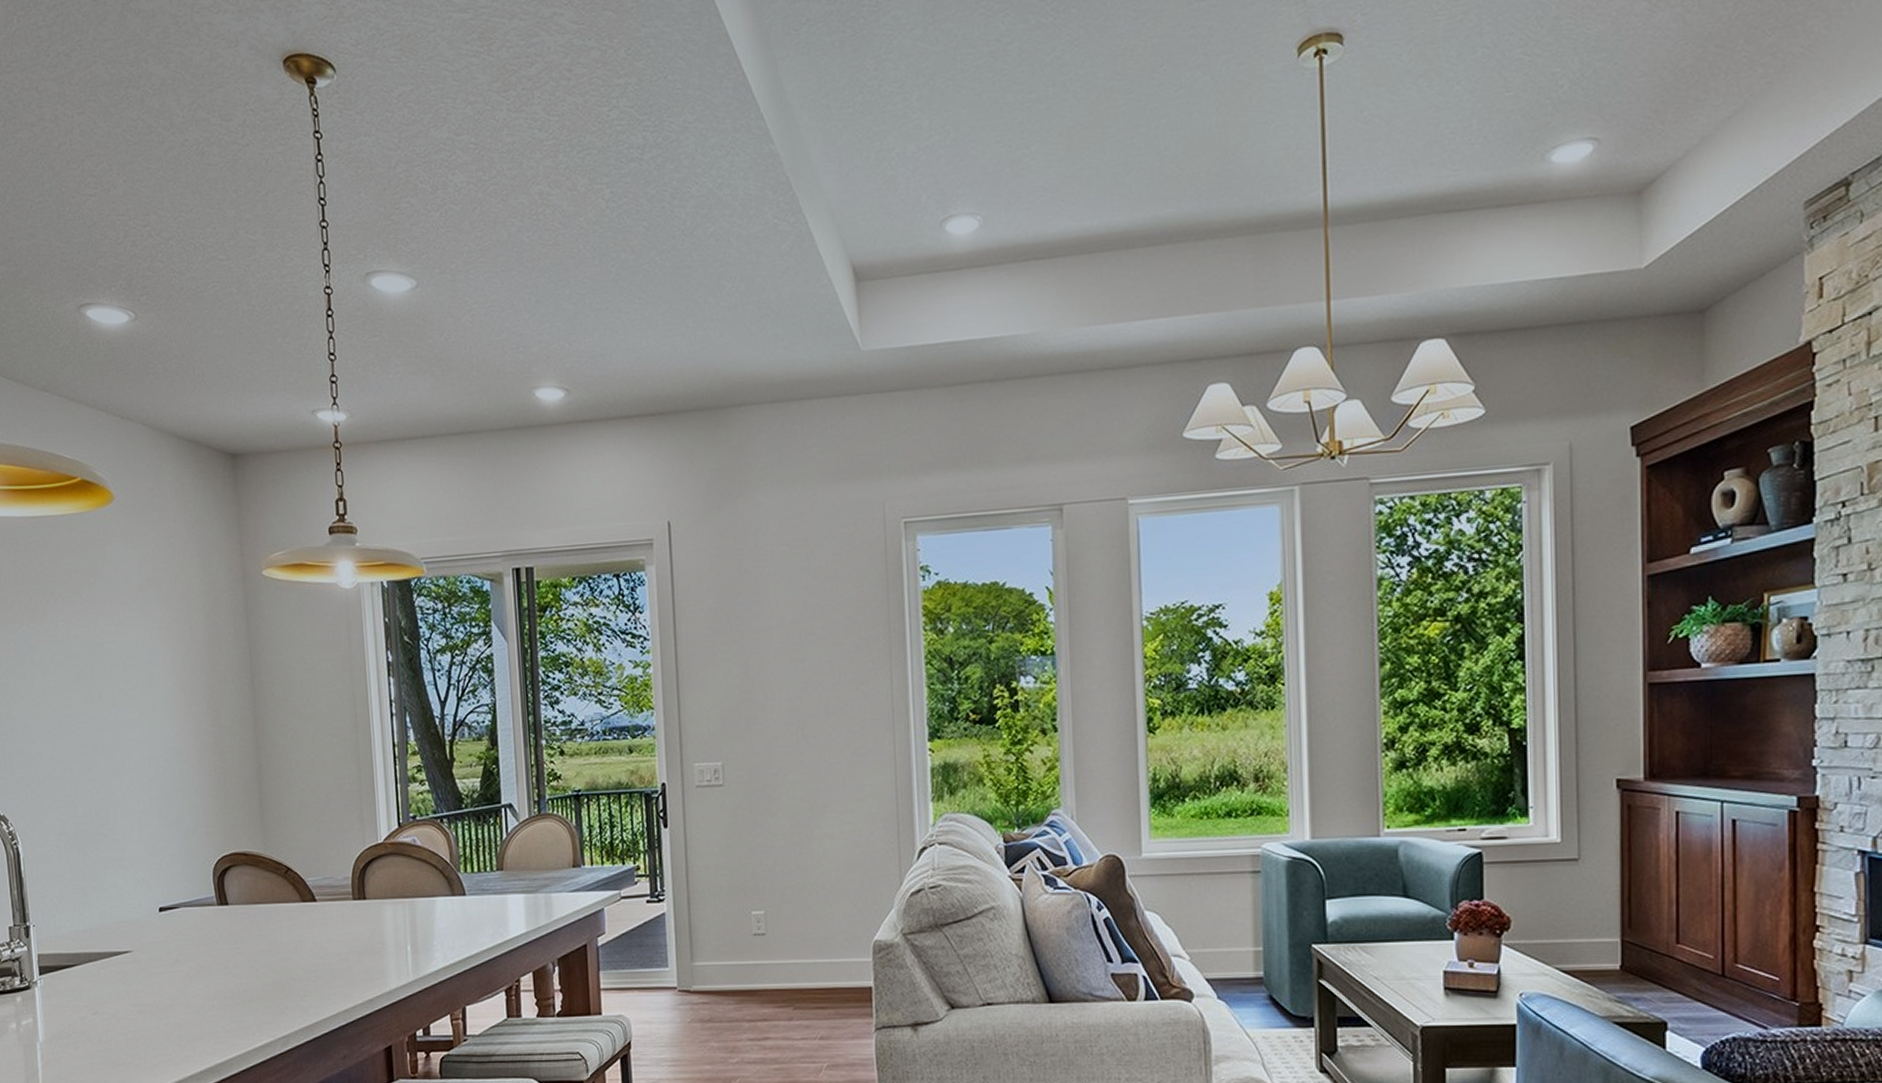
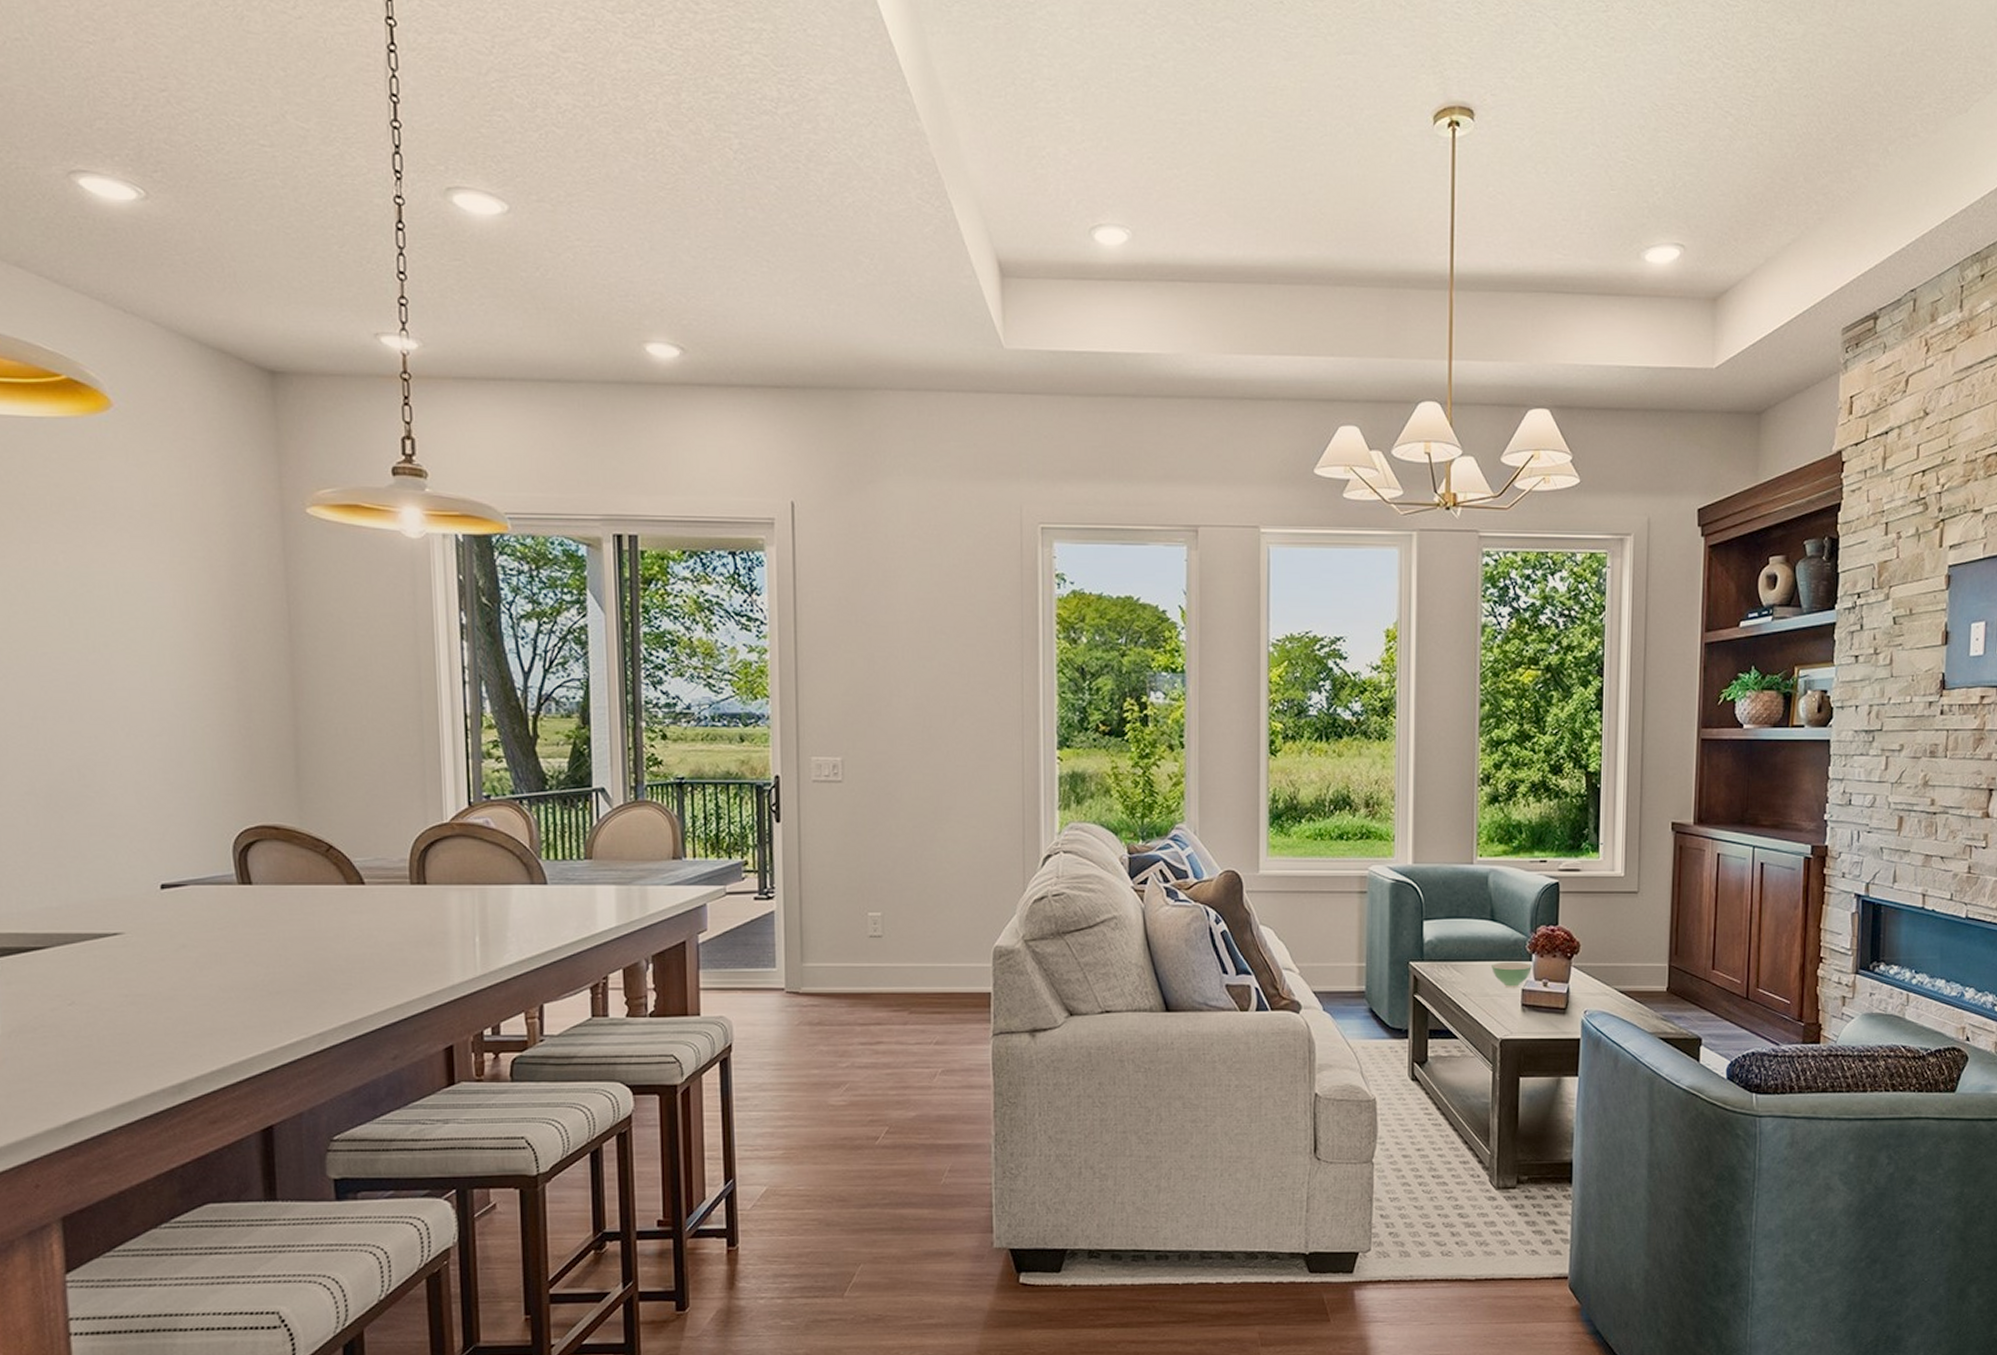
bowl: none [1407,941,1454,971] -> present [1491,961,1532,989]

